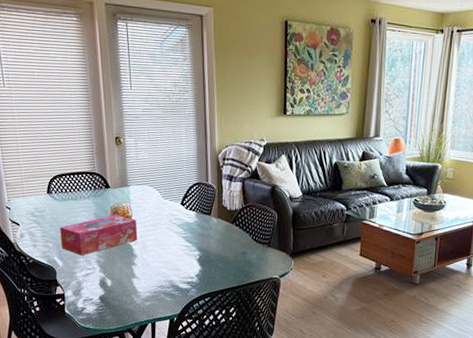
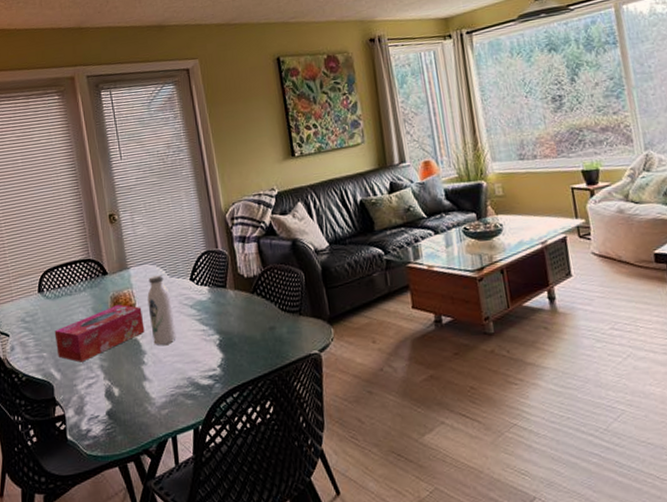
water bottle: none [142,195,164,253] -> present [147,275,176,345]

